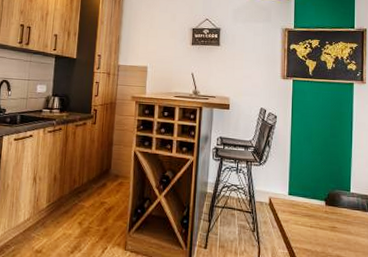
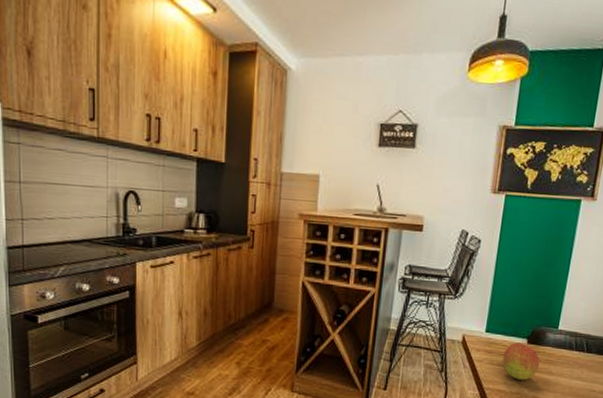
fruit: none [306,204,339,240] -> present [502,342,540,380]

